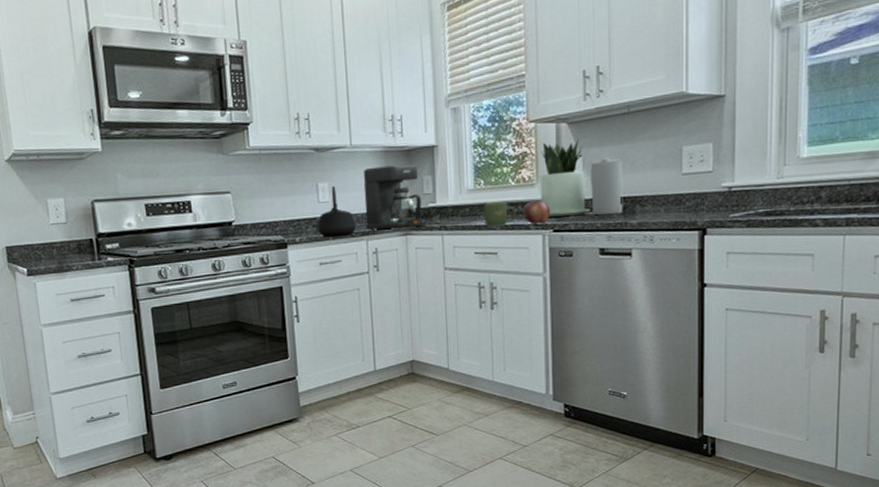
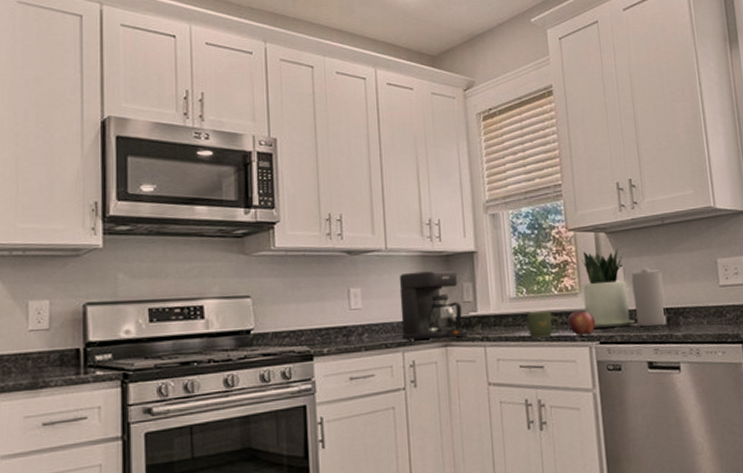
kettle: present [317,186,357,238] -> none [347,292,392,350]

